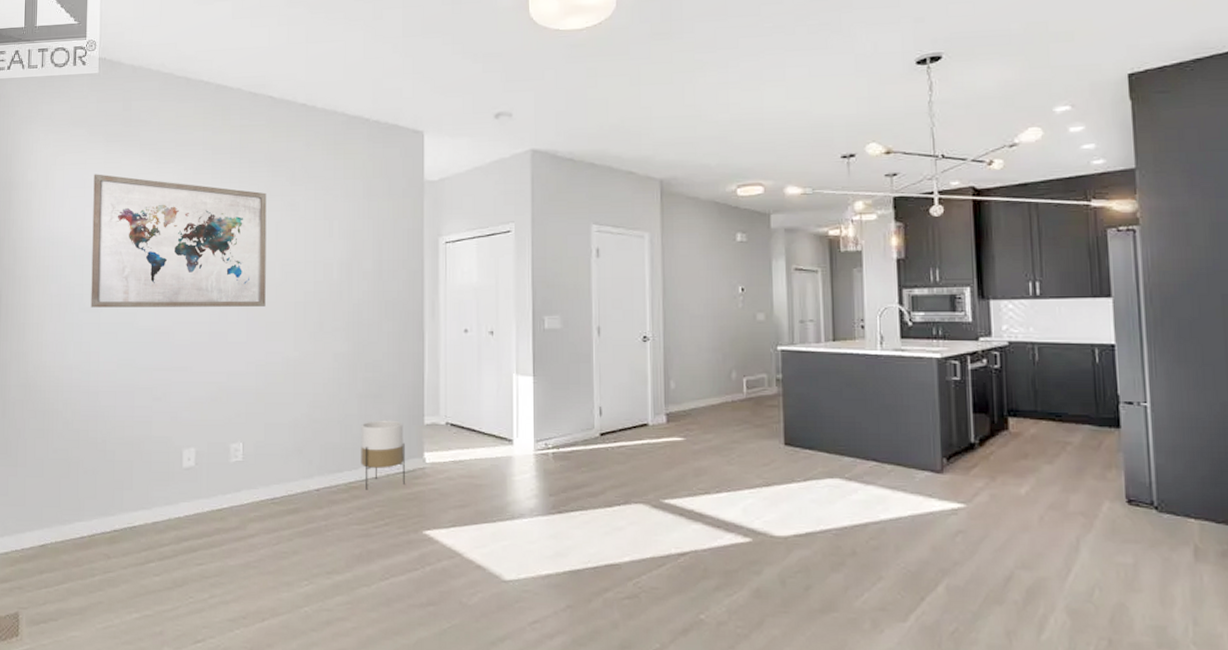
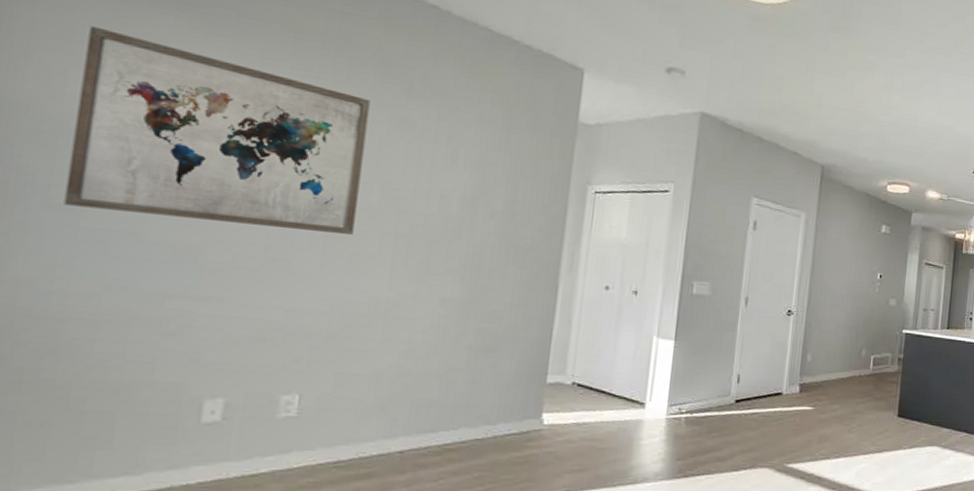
planter: present [361,420,405,490] -> none [462,376,522,453]

